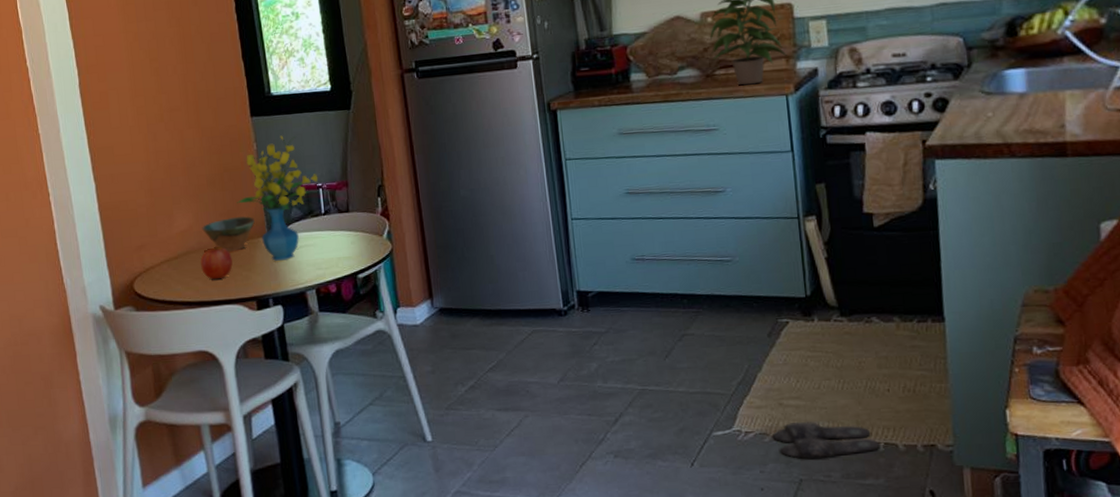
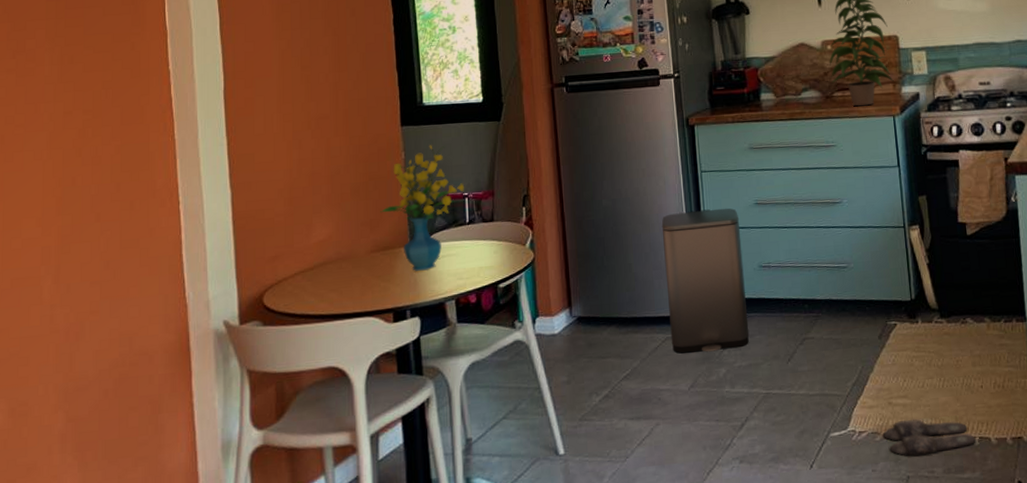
fruit: present [200,246,233,280] -> none [337,256,371,291]
bowl: present [202,215,255,252] -> none [342,225,397,262]
pedal bin: none [524,197,622,347] -> present [661,208,750,354]

